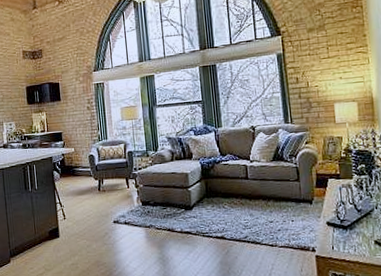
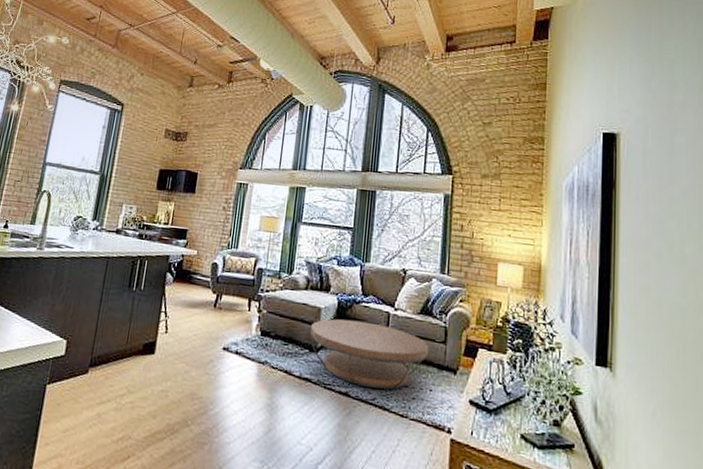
coffee table: none [182,176,286,229] -> present [310,319,429,390]

